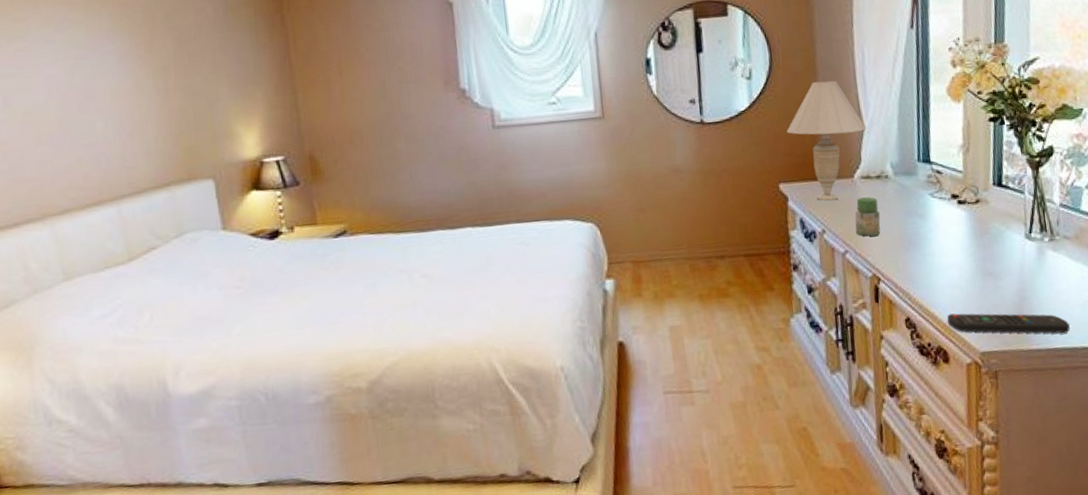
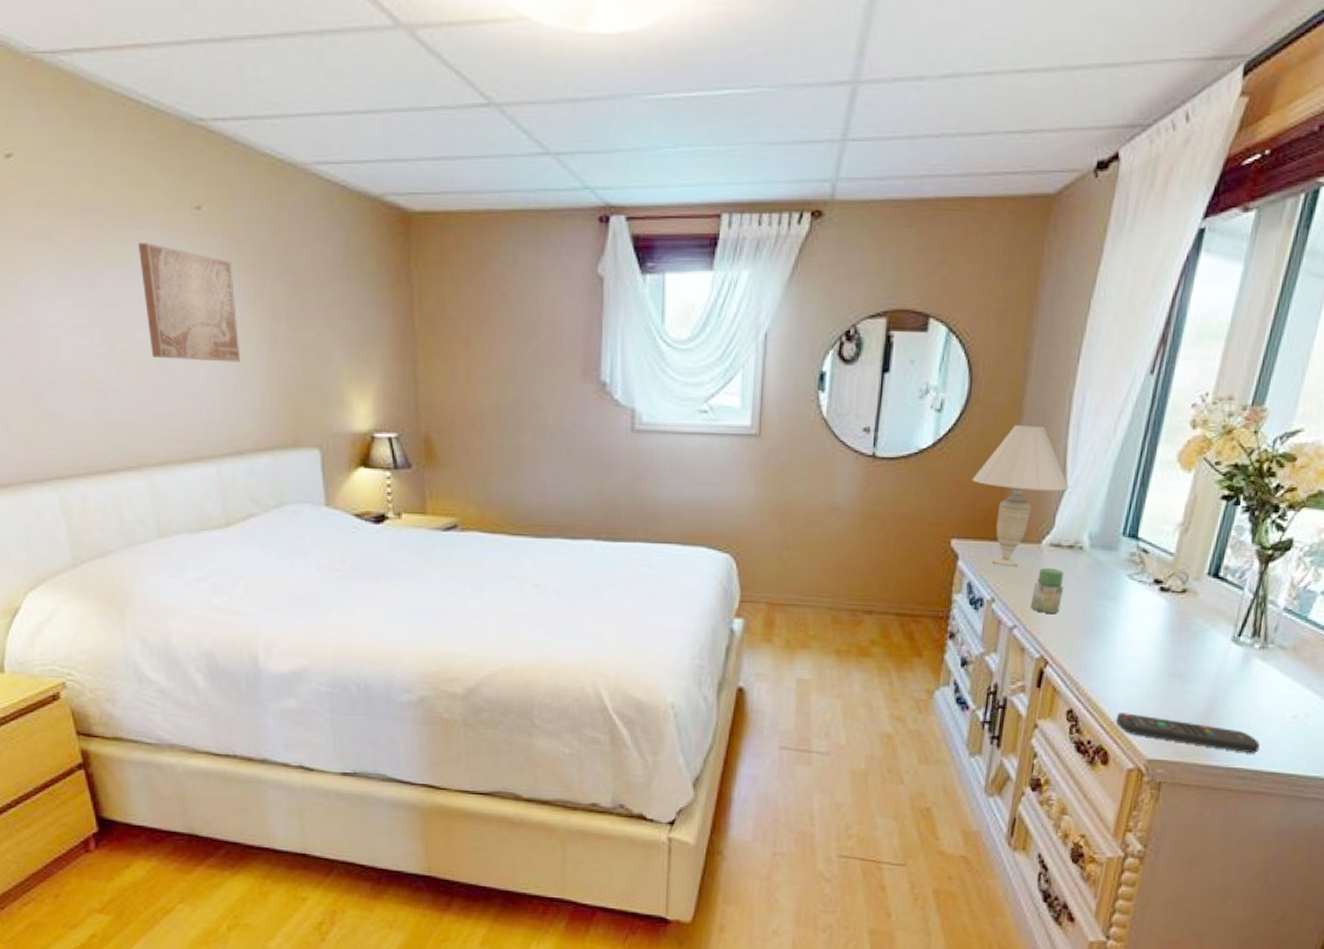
wall art: none [35,18,135,117] -> present [138,243,241,362]

